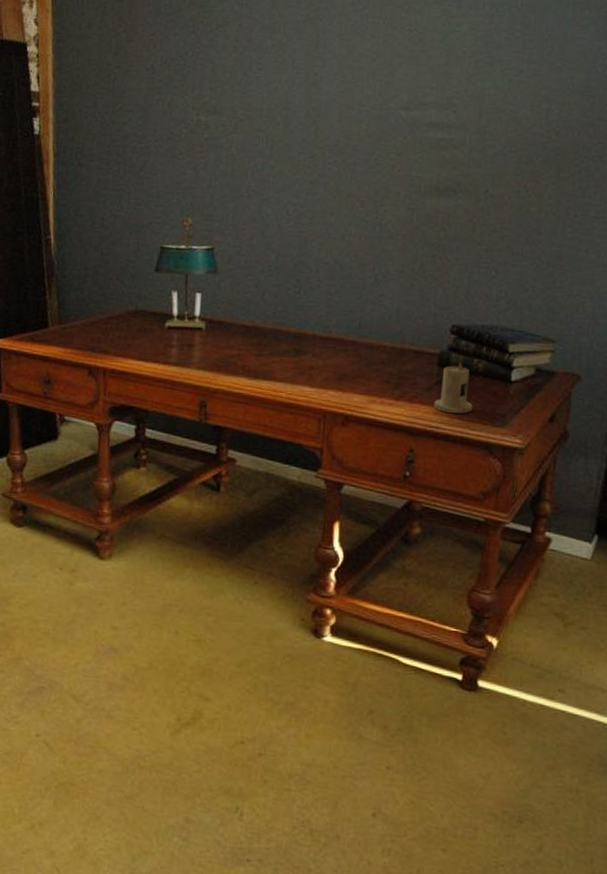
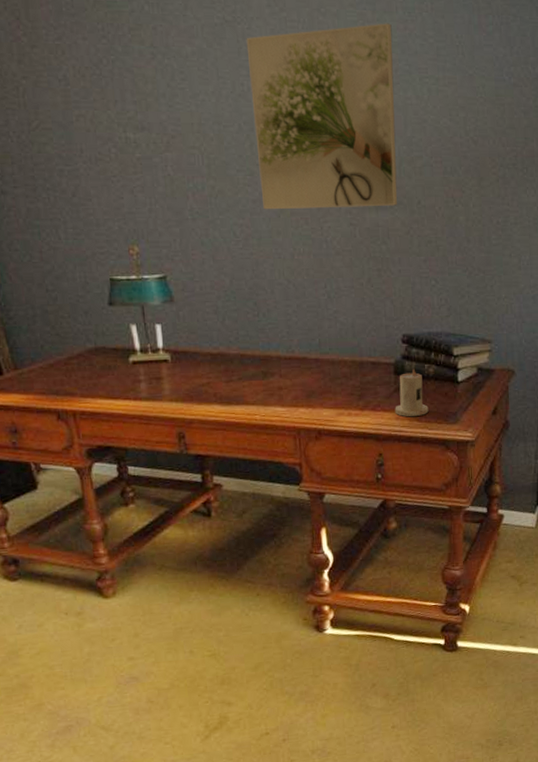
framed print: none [320,18,477,193] -> present [246,23,398,210]

